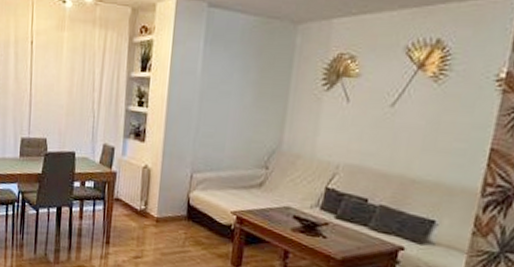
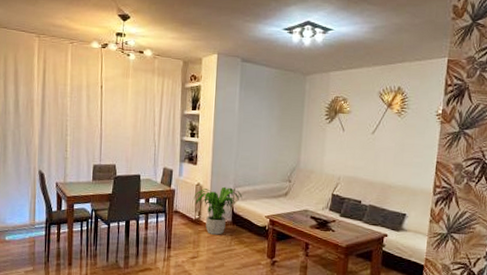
potted plant: none [139,171,202,232] -> present [193,186,243,235]

